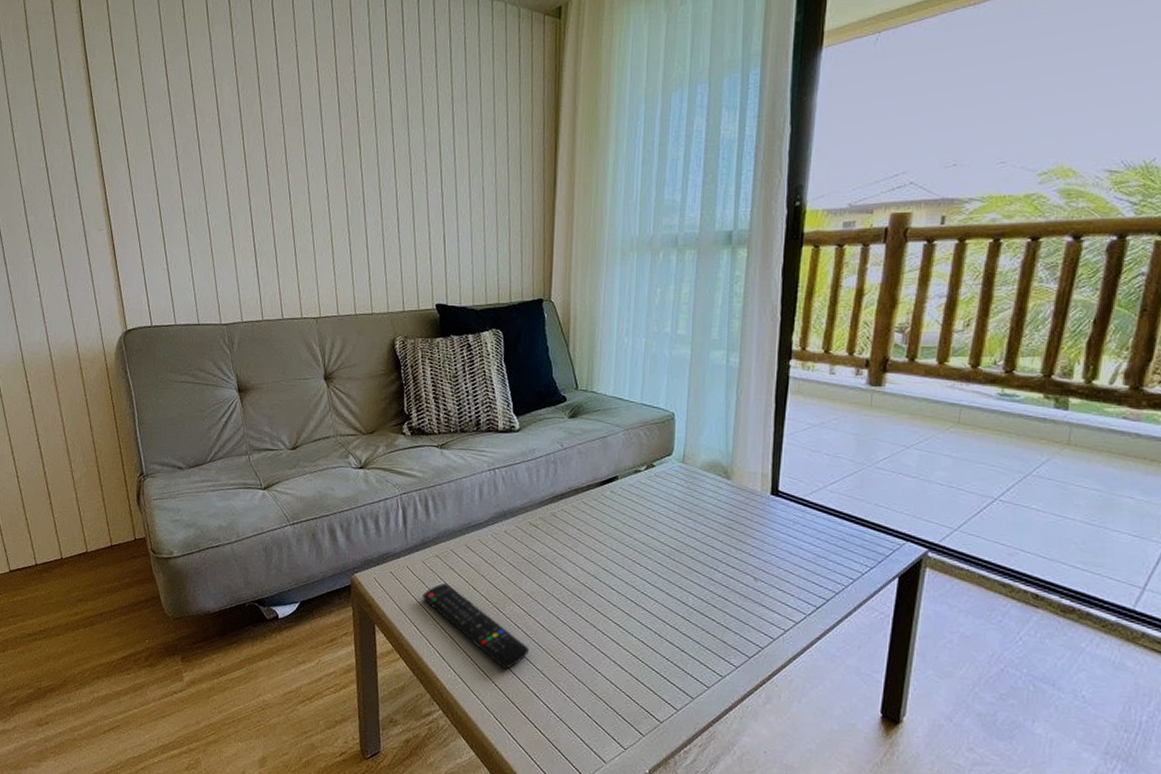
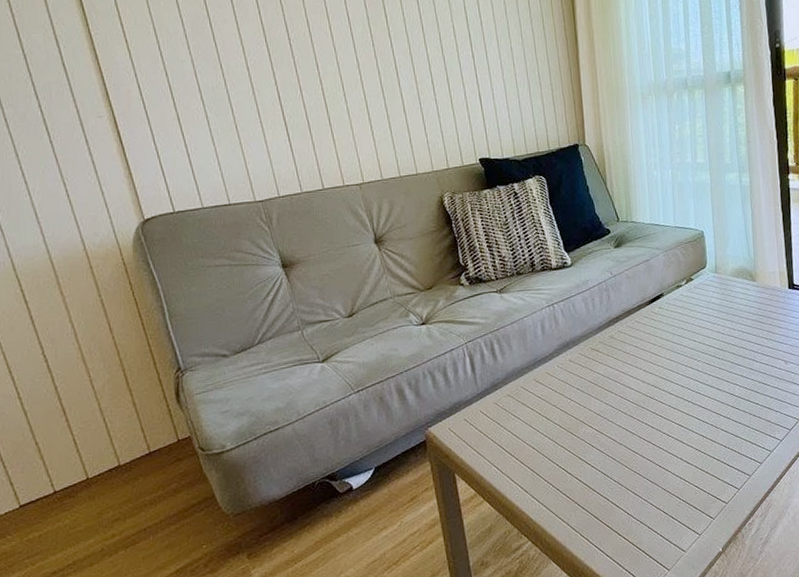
remote control: present [422,582,529,669] -> none [499,419,605,488]

